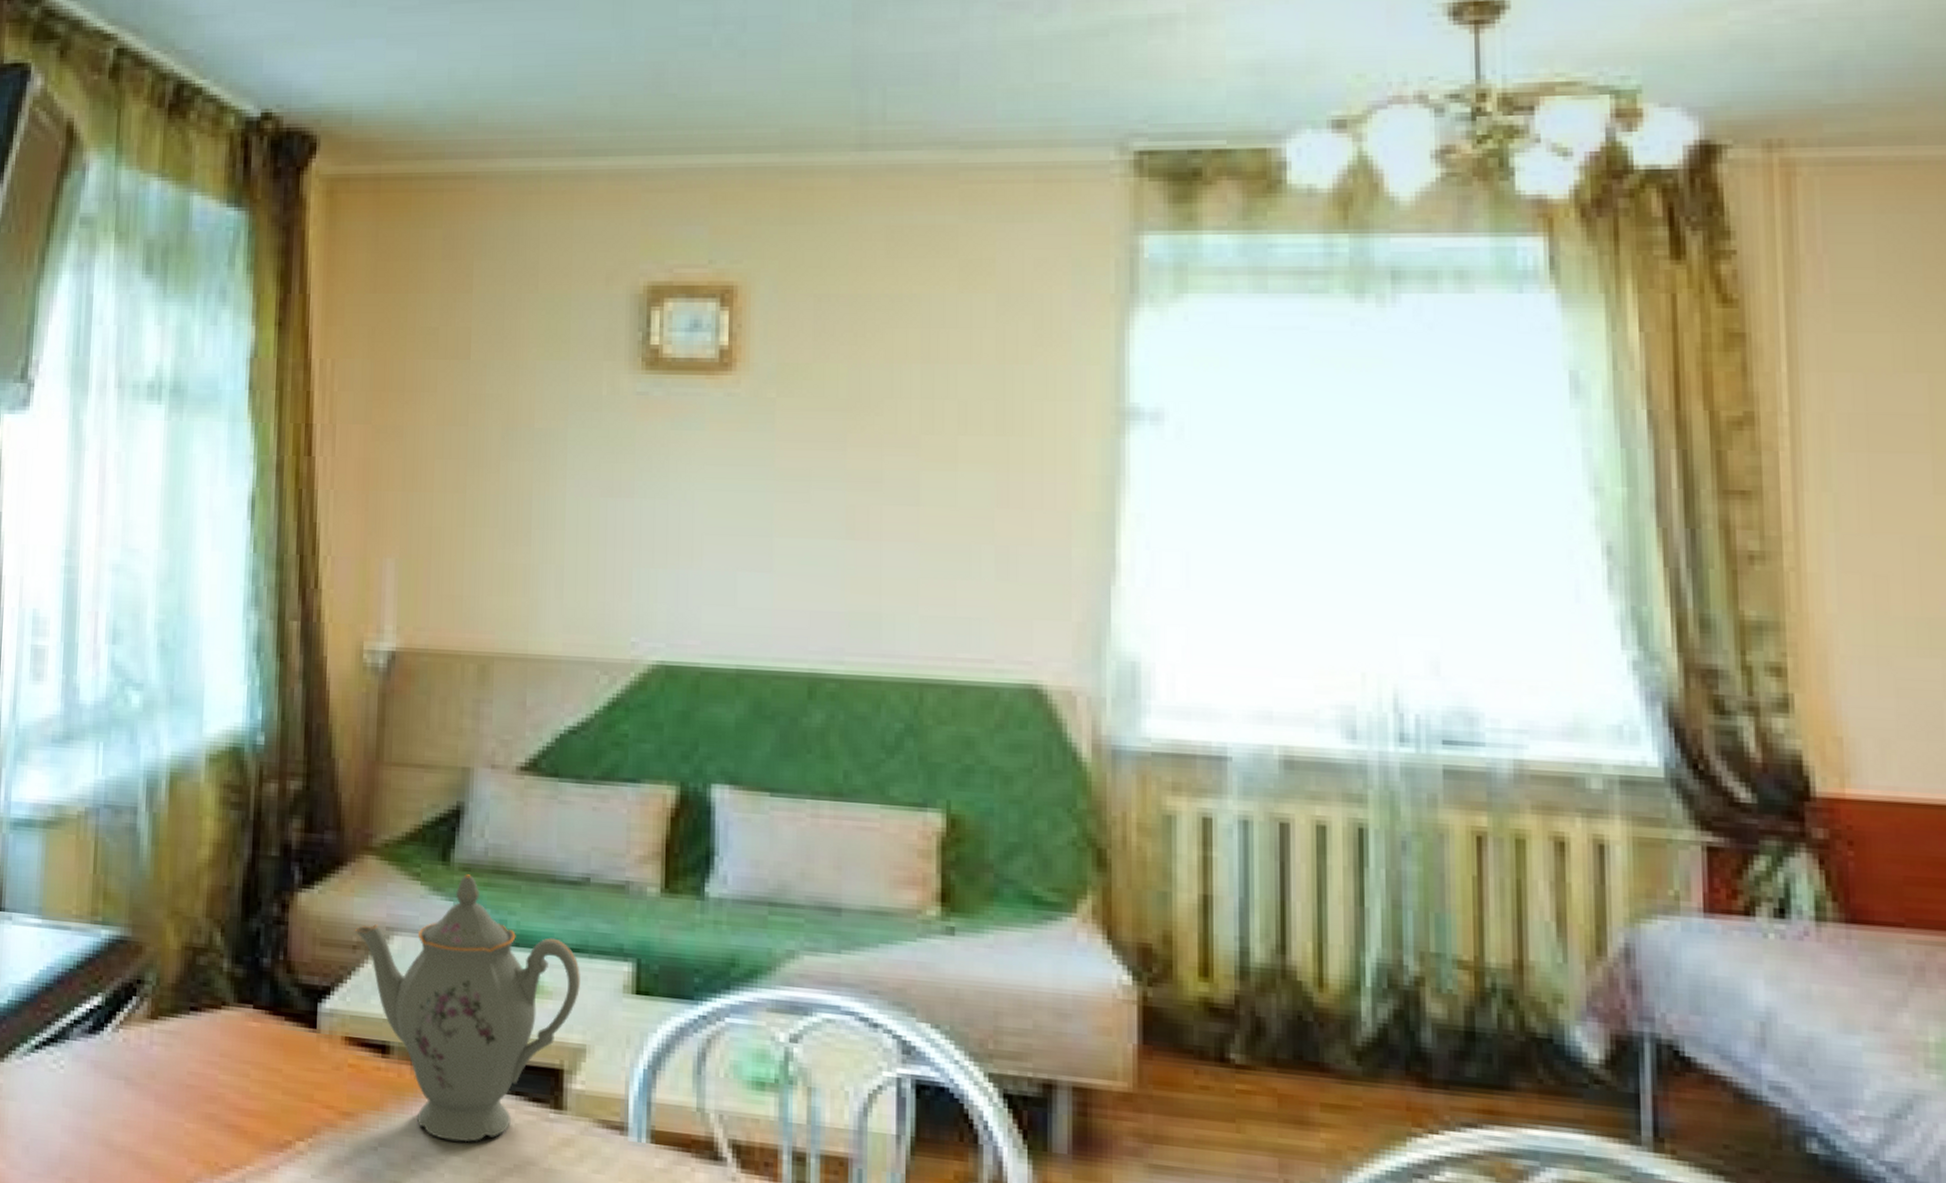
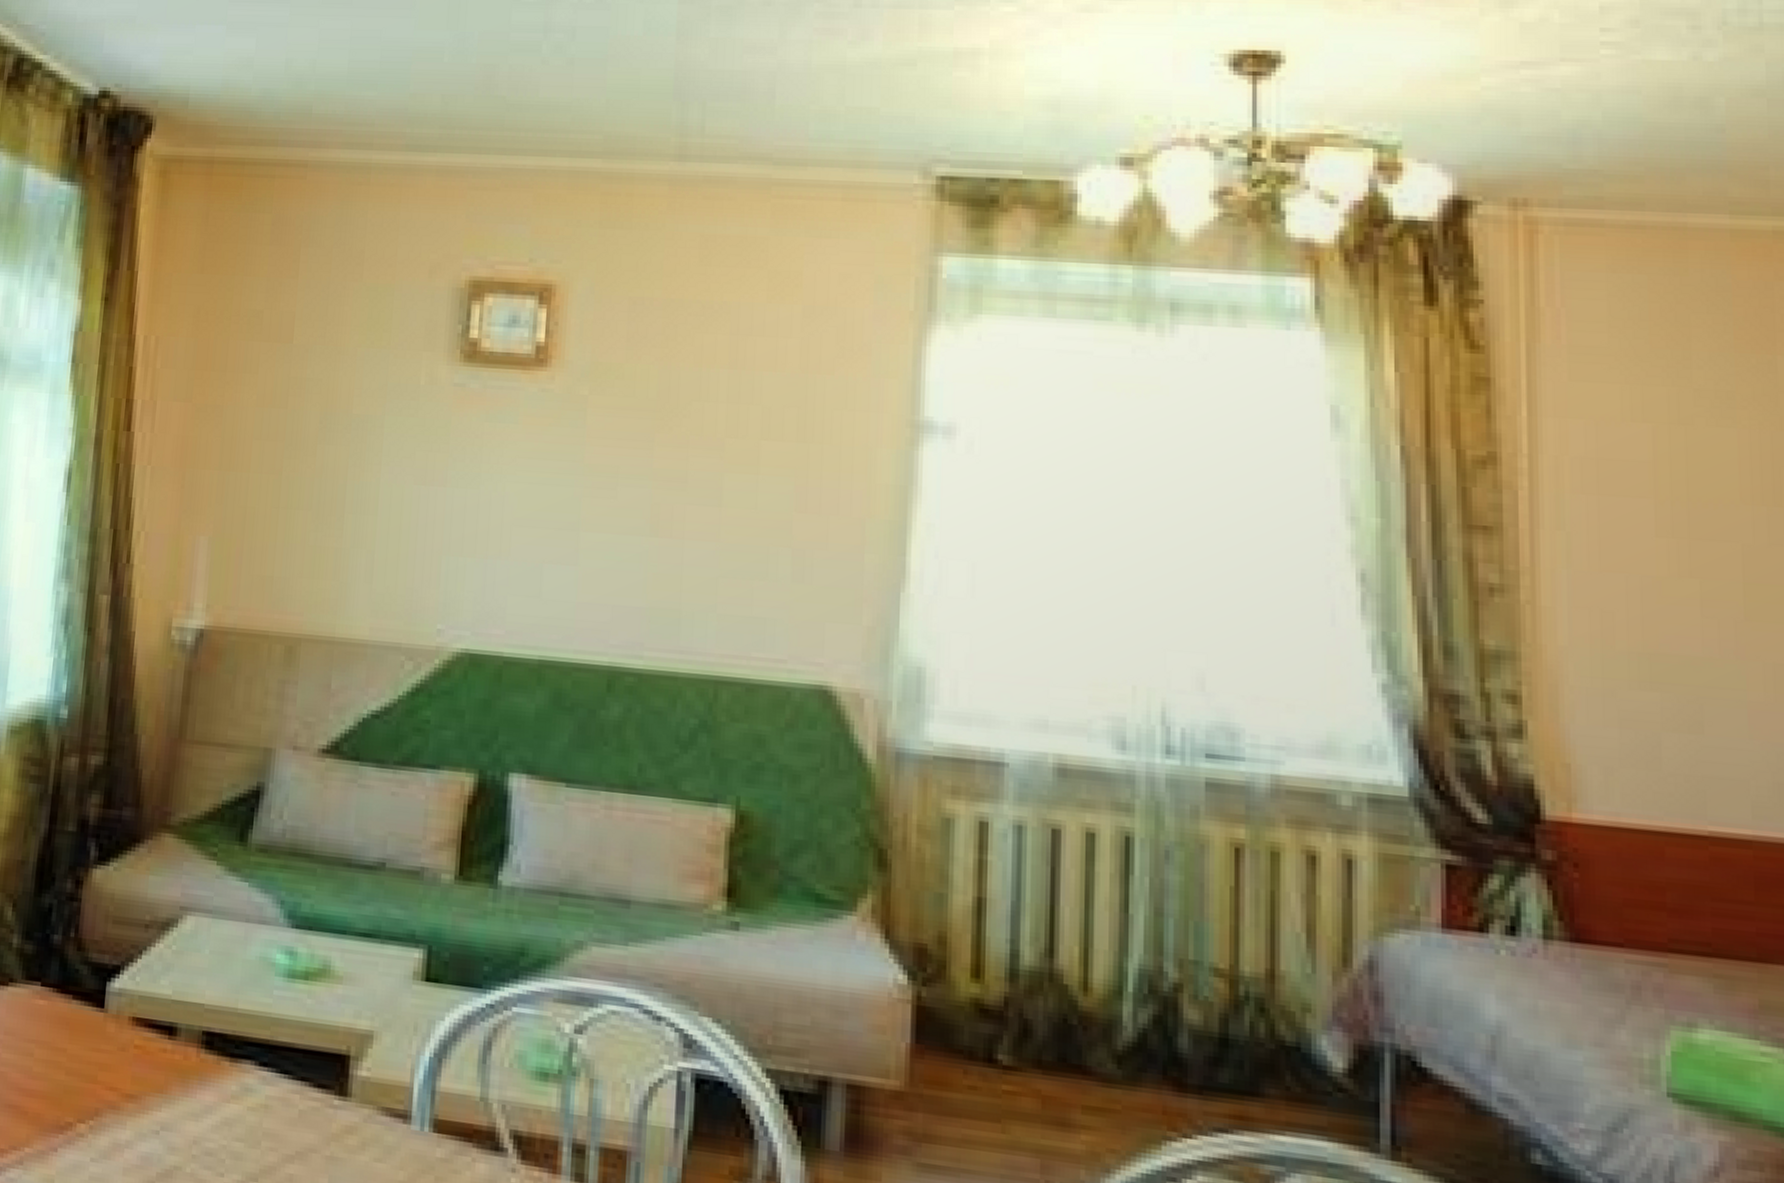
teapot: present [354,874,580,1143] -> none [147,855,372,1128]

